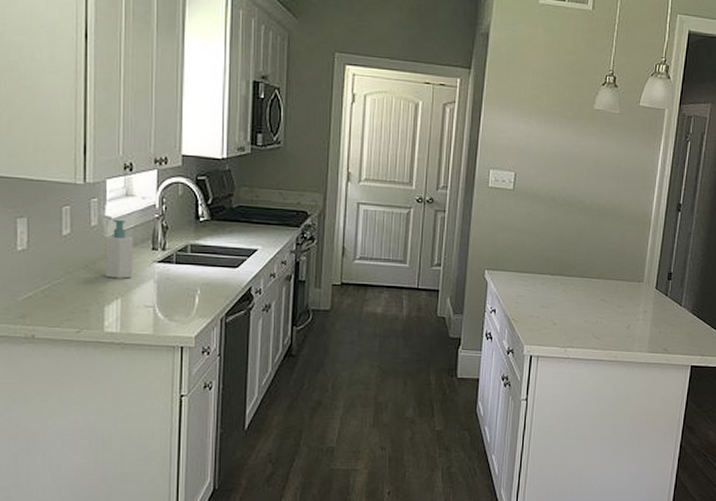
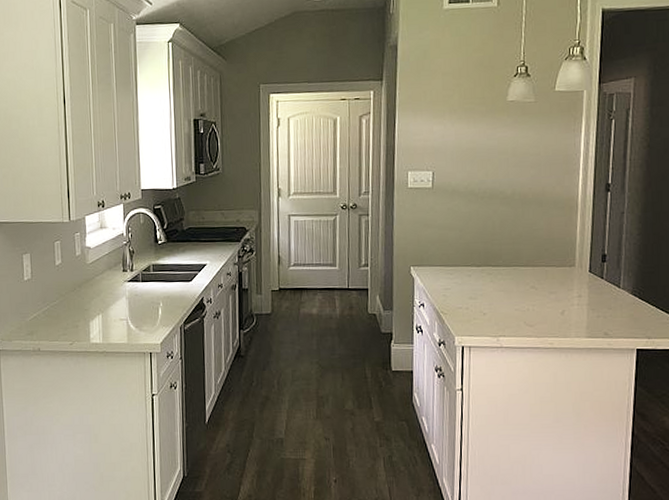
soap bottle: present [105,219,134,279] -> none [87,248,110,298]

